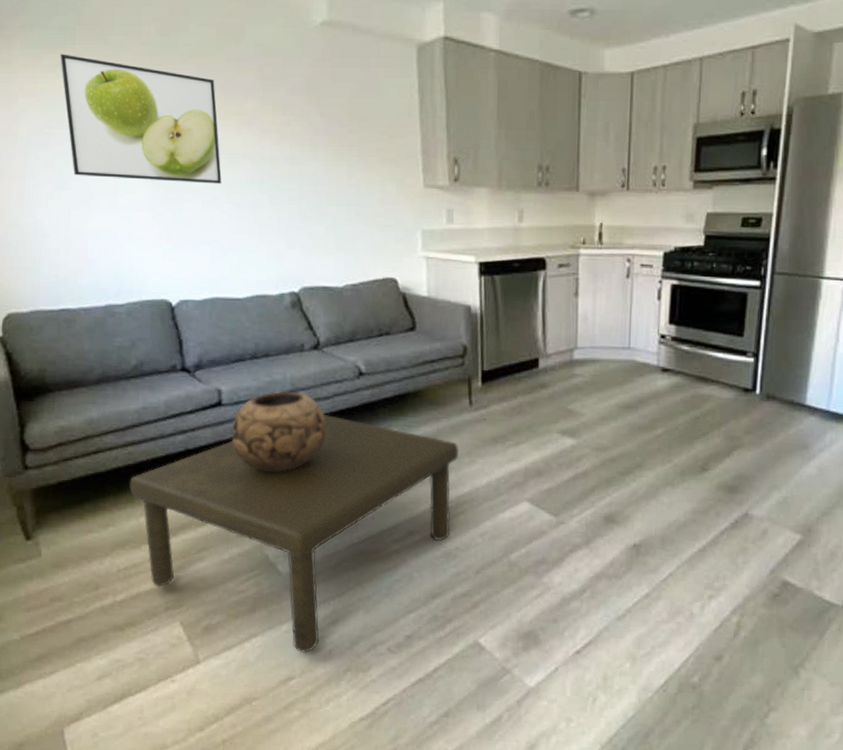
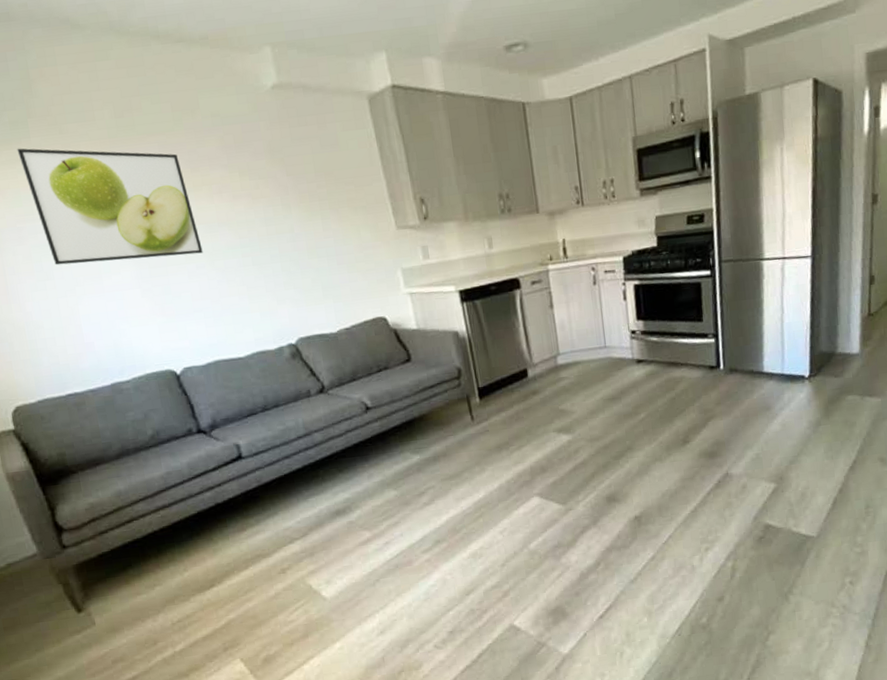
coffee table: present [129,415,459,654] -> none [167,450,472,665]
decorative bowl: present [231,391,326,473] -> none [255,434,346,512]

